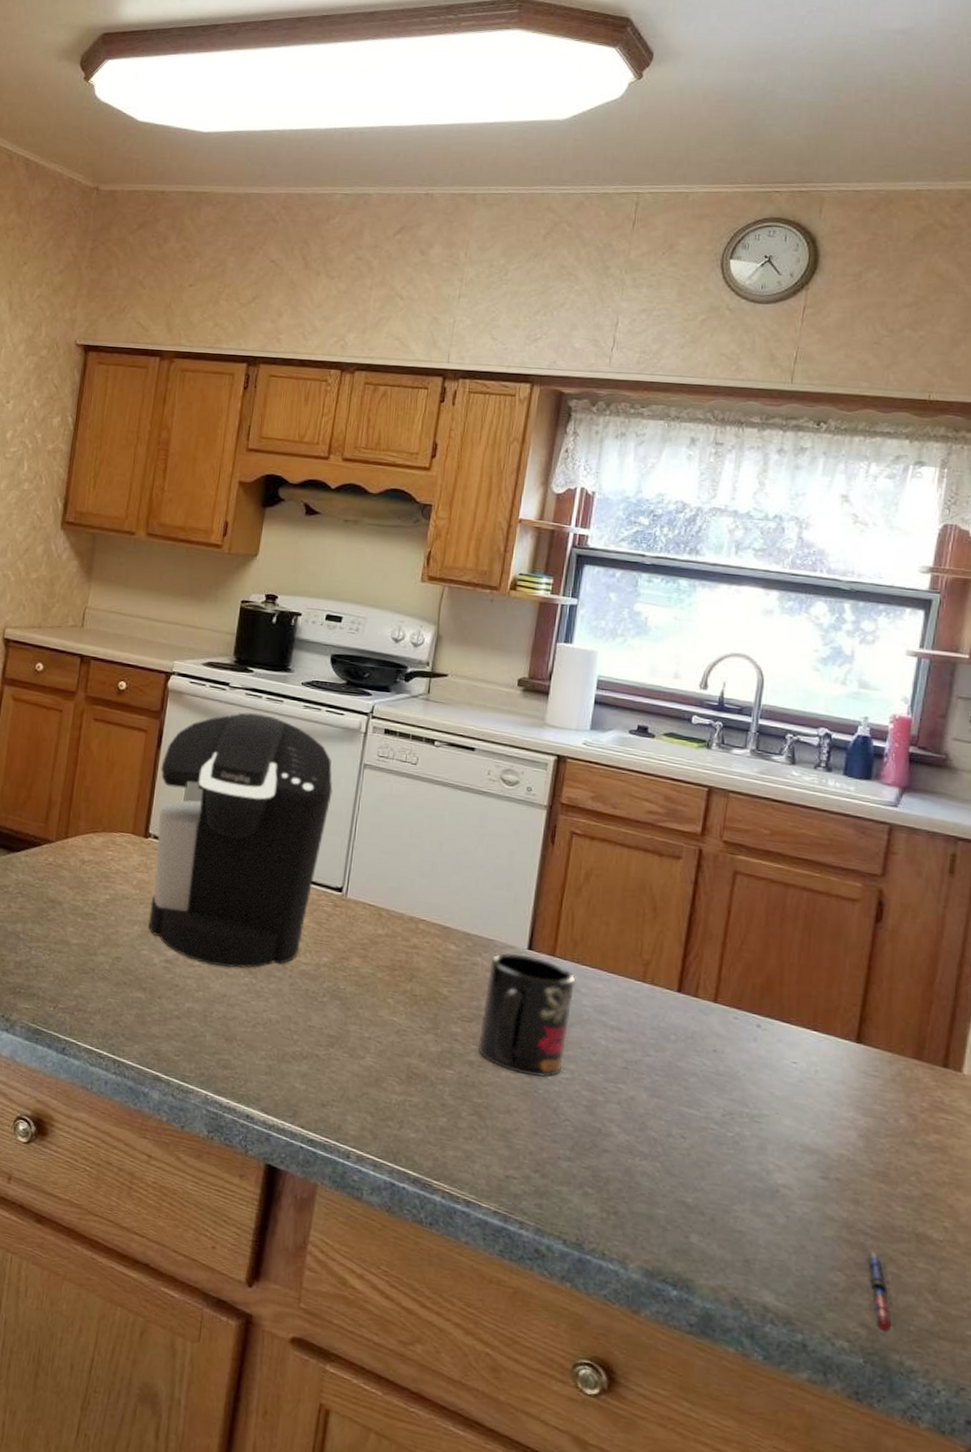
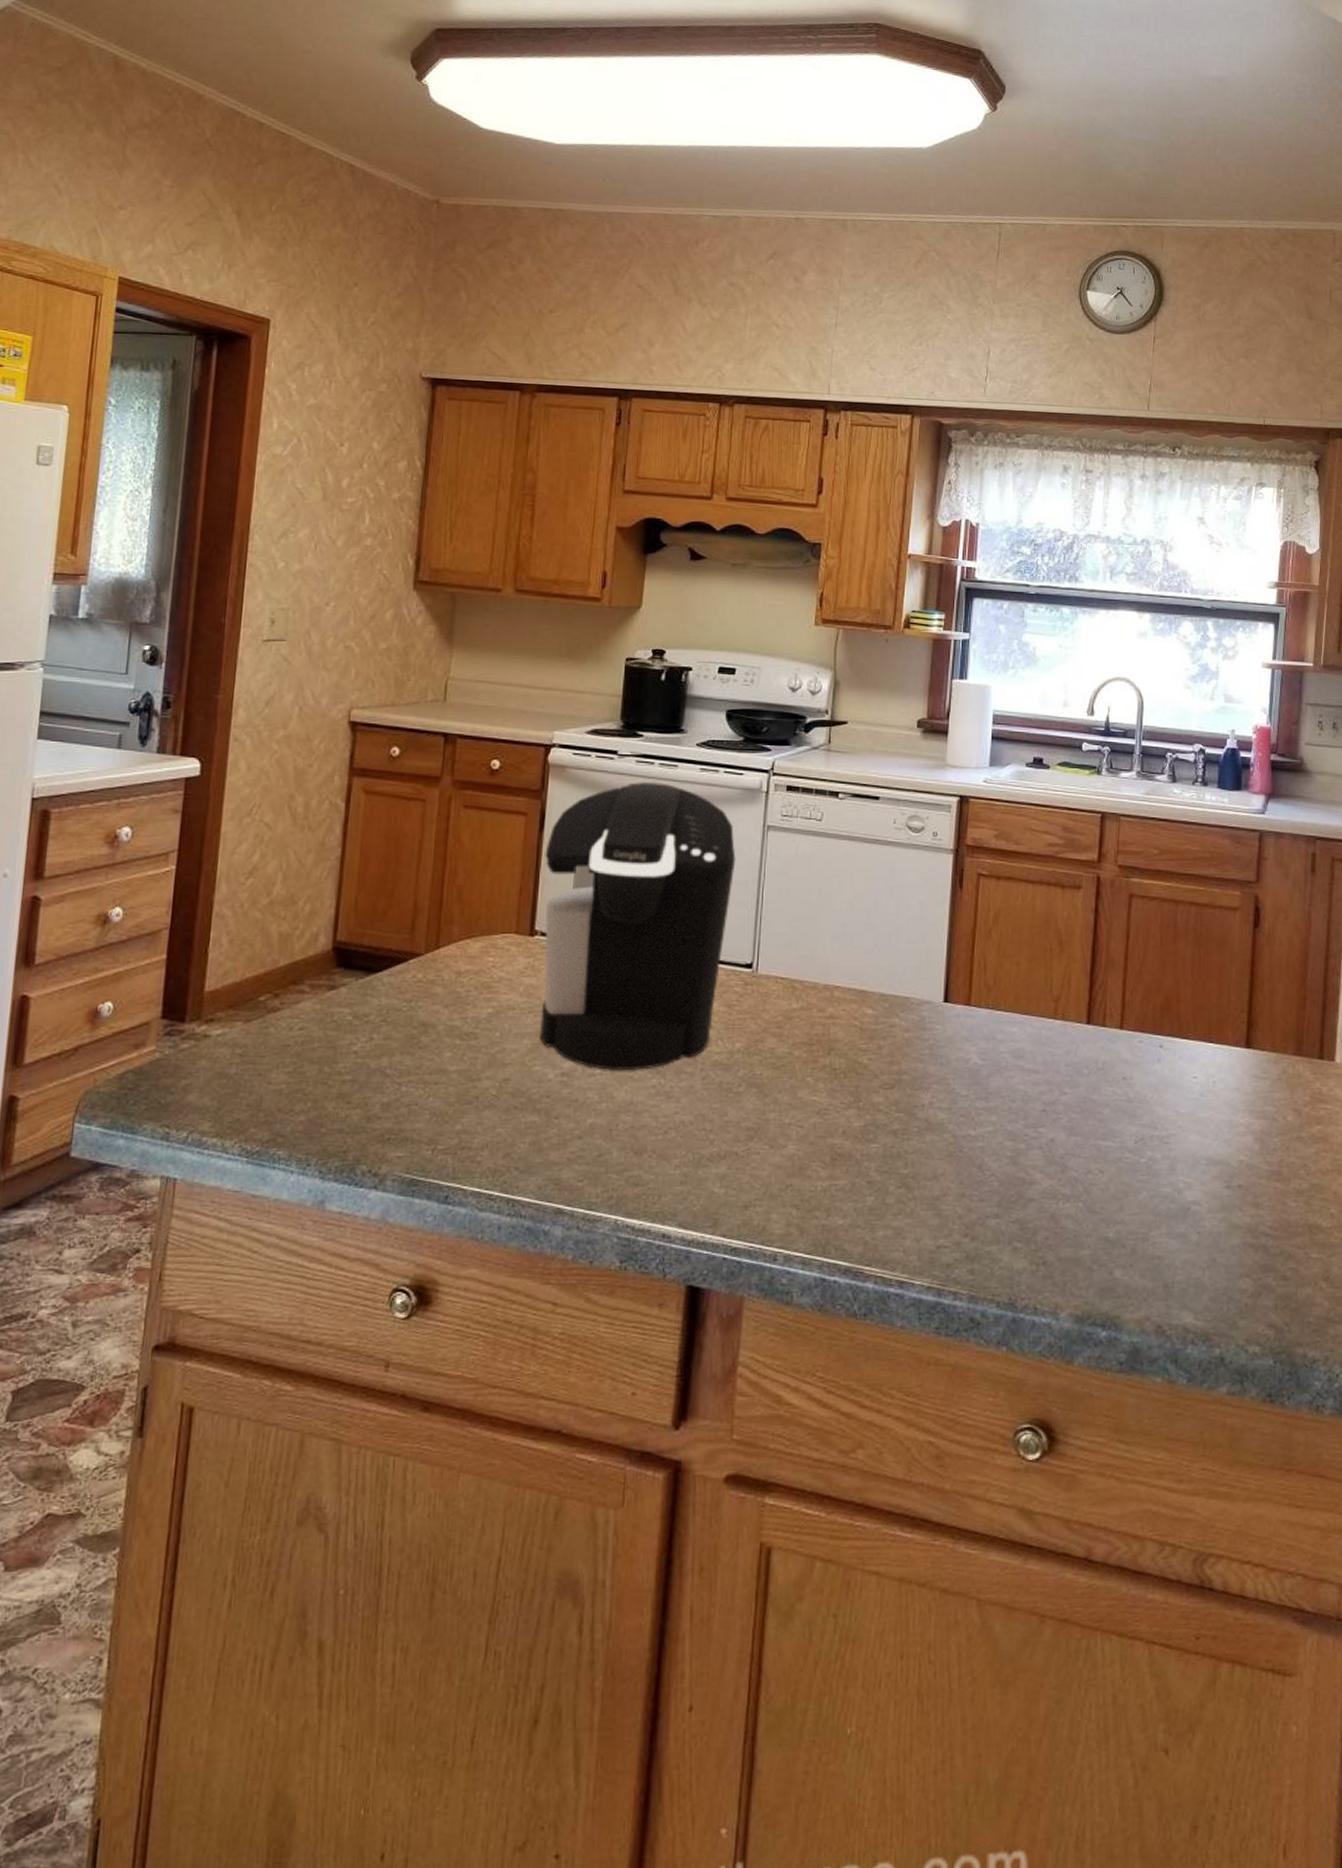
mug: present [477,952,576,1078] -> none [900,1008,992,1136]
pen: present [865,1252,895,1332] -> none [1268,1251,1297,1328]

